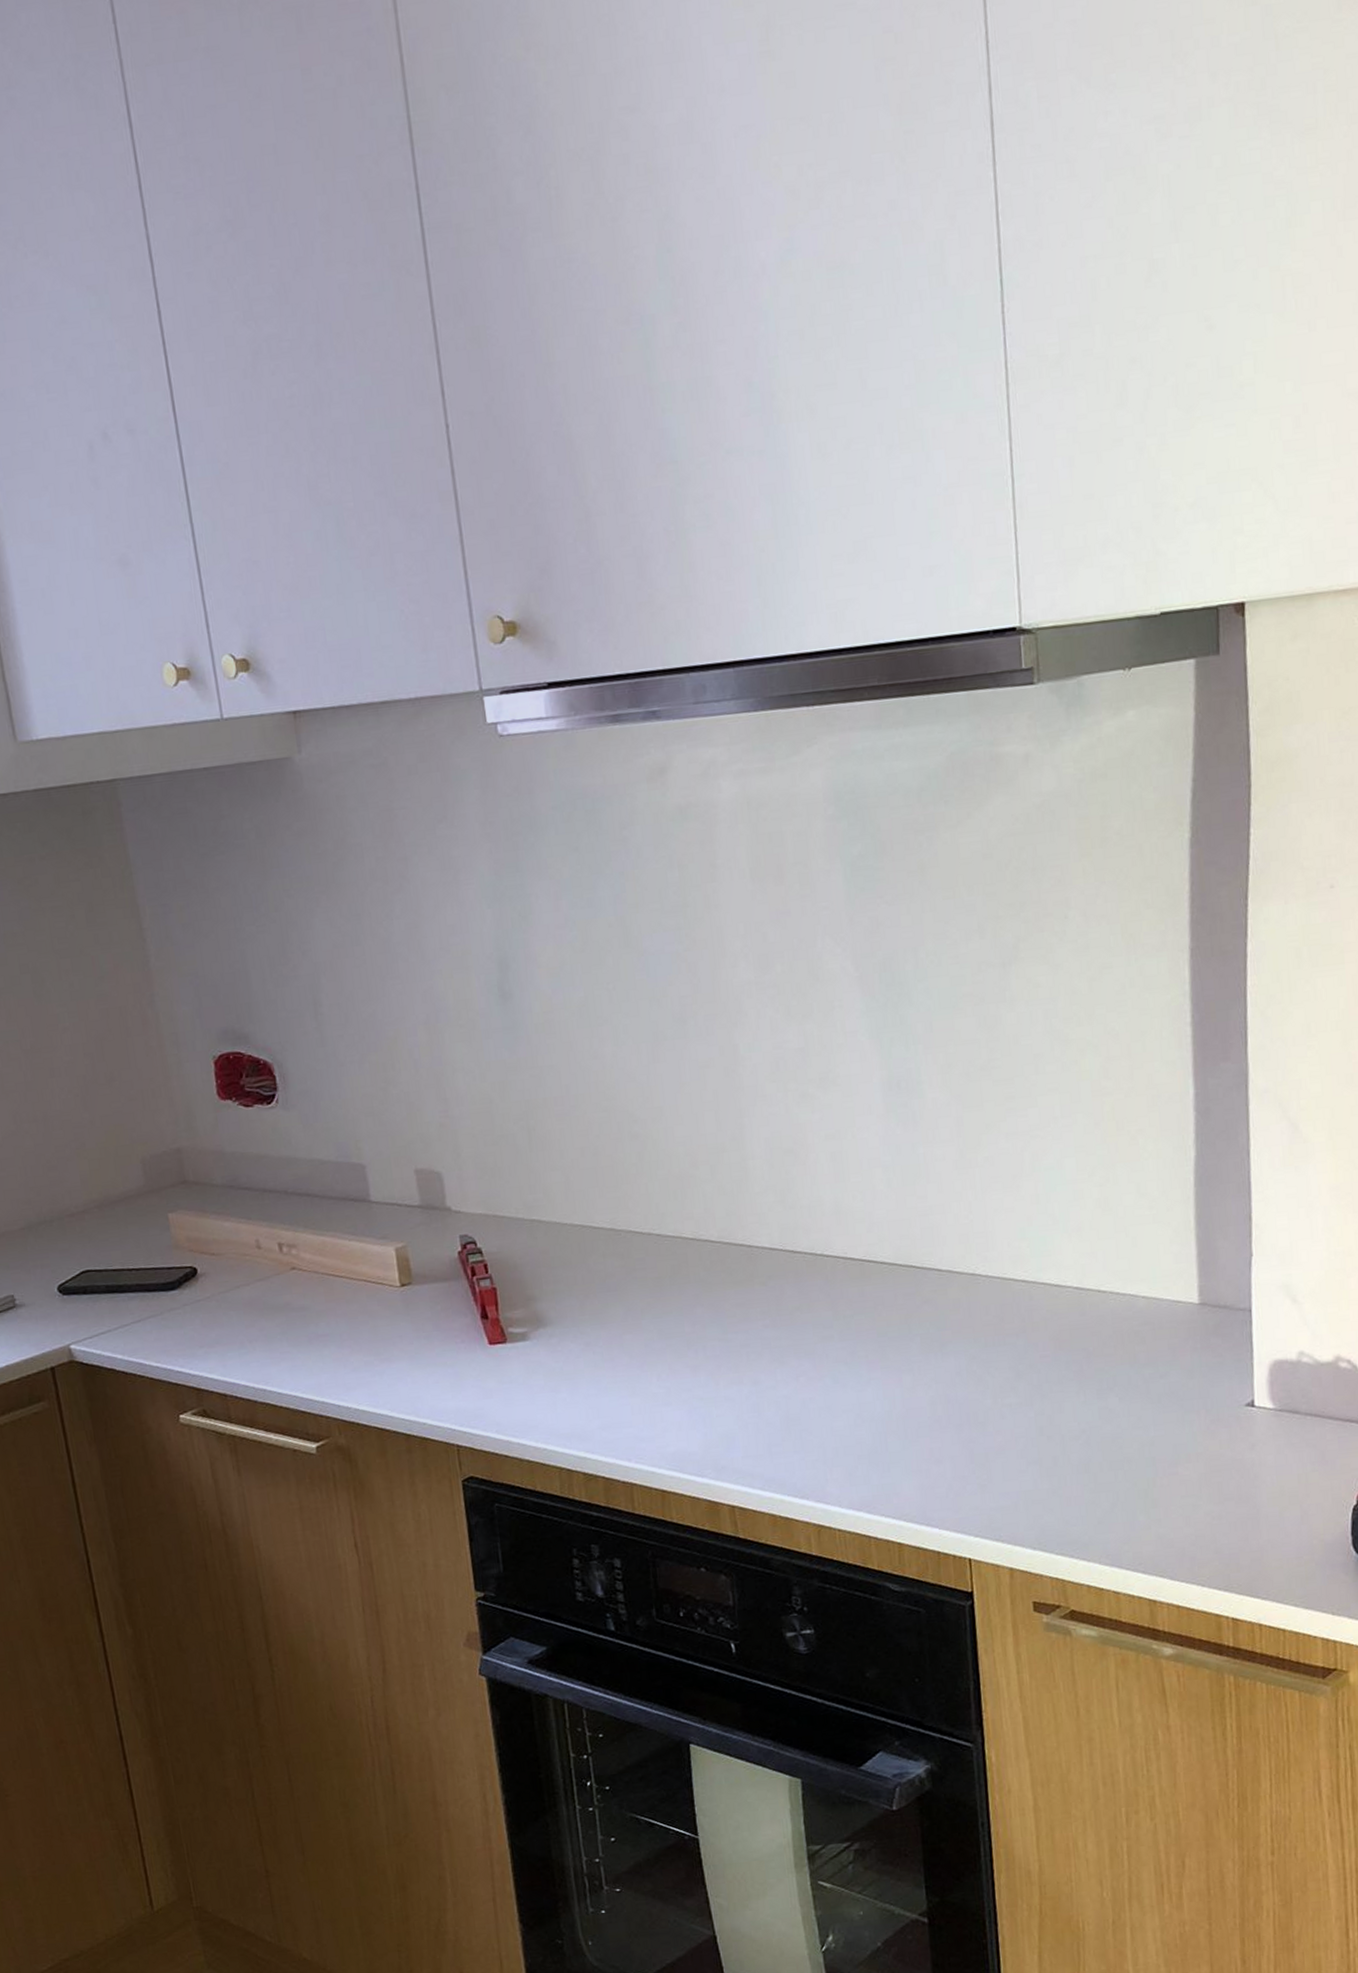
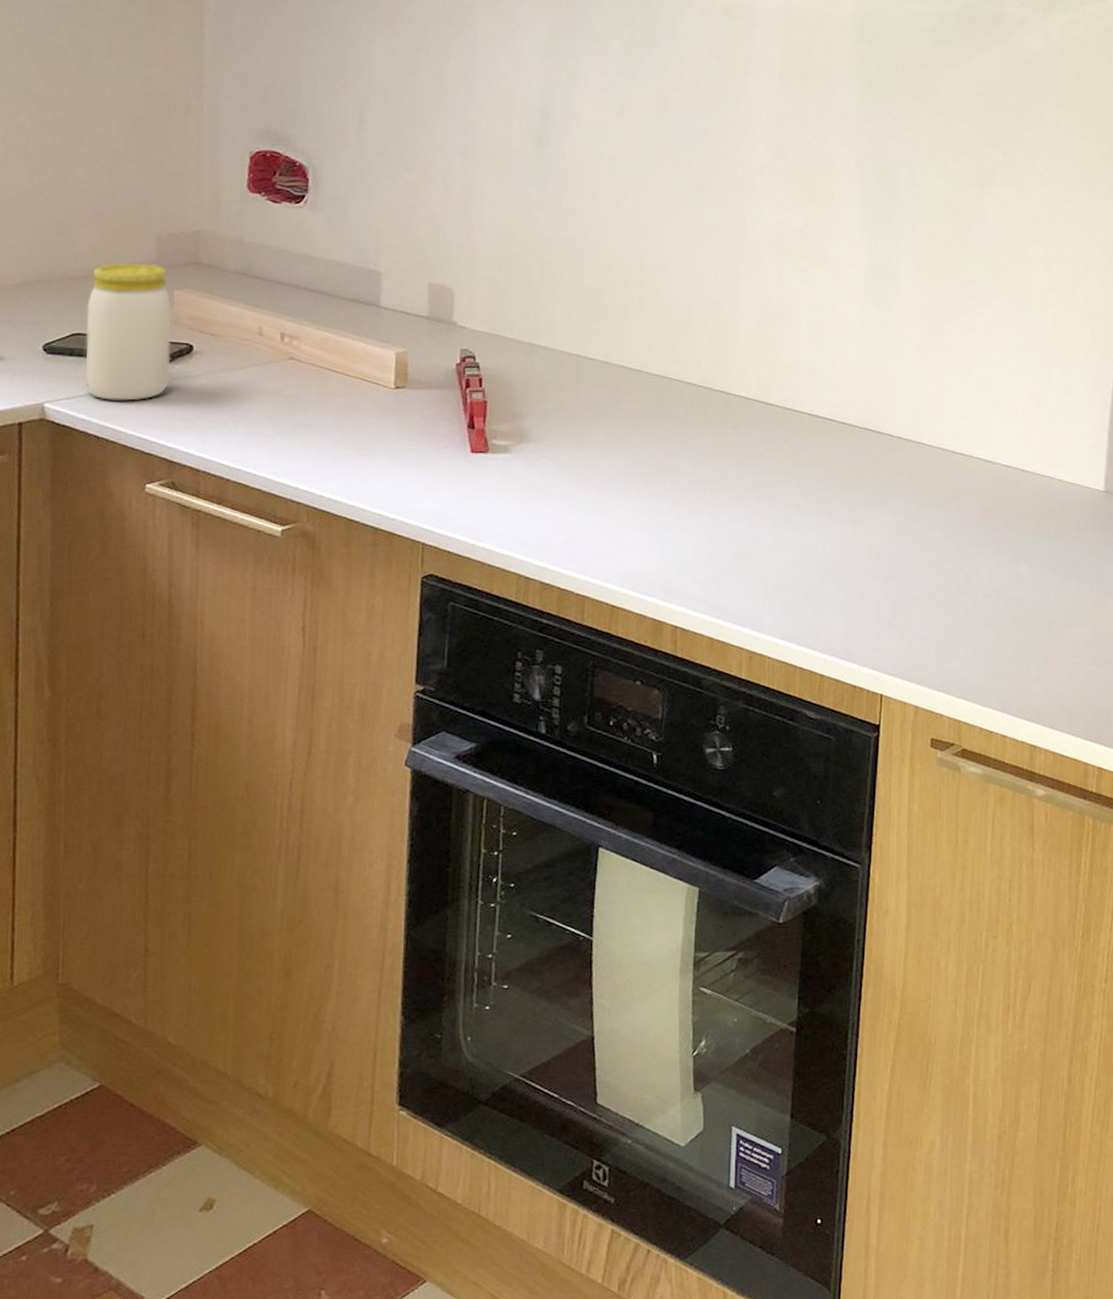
jar: none [88,1189,181,1334] -> present [85,263,172,401]

